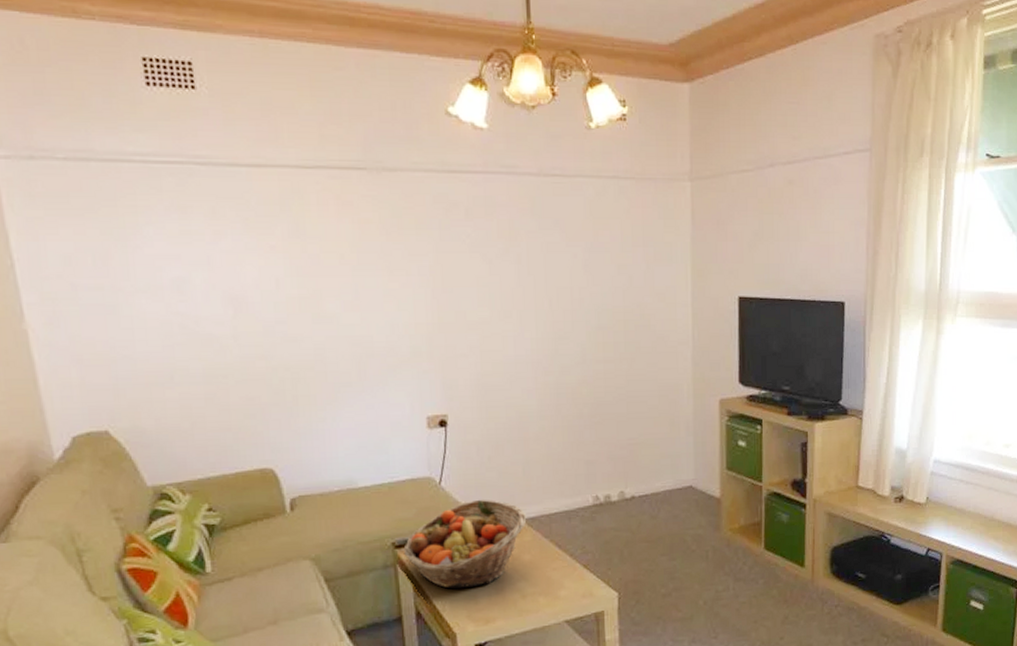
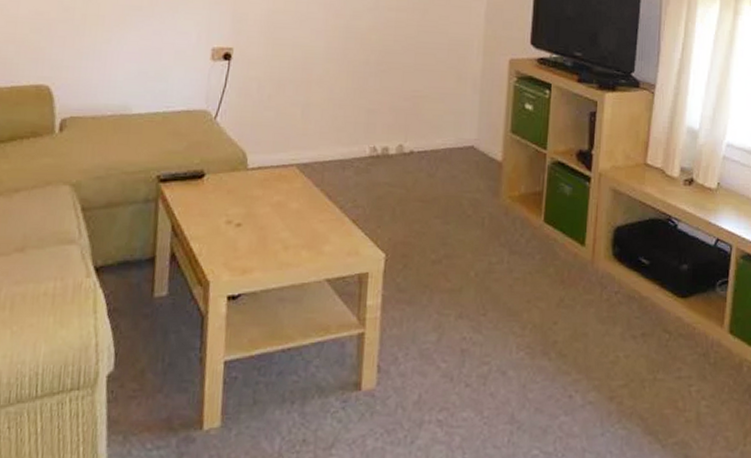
fruit basket: present [403,499,527,588] -> none [167,138,300,232]

